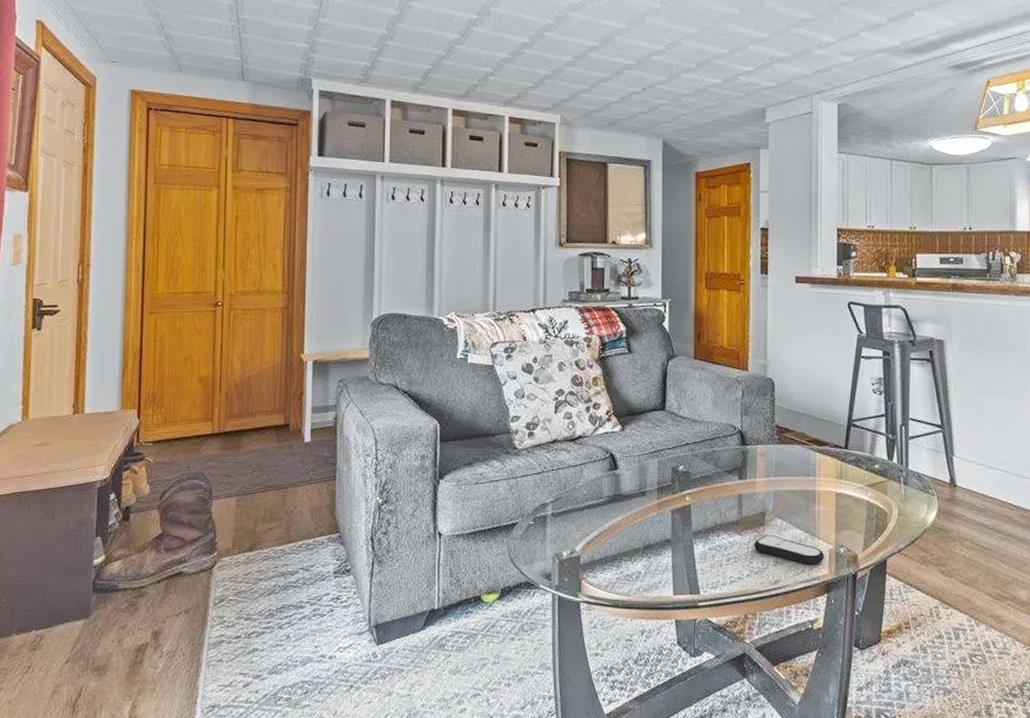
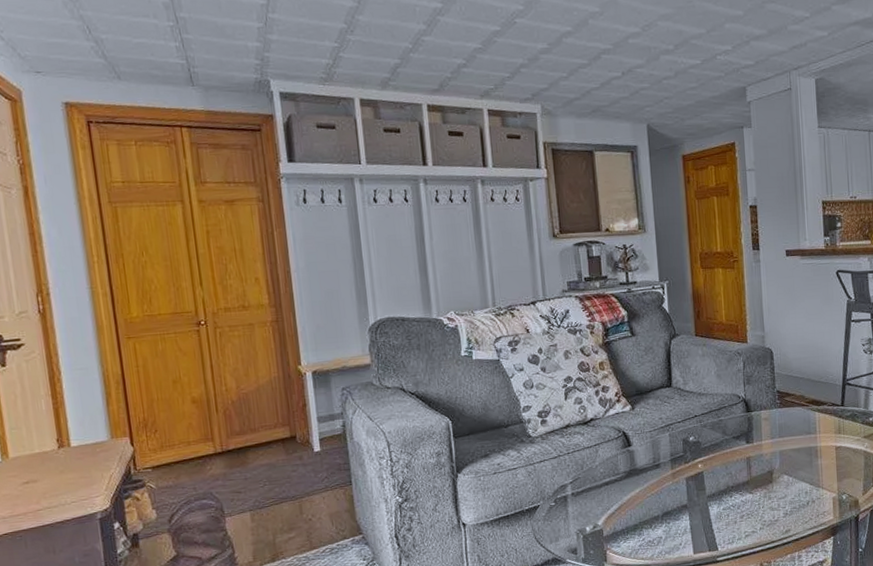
remote control: present [753,535,824,565] -> none [764,490,829,514]

